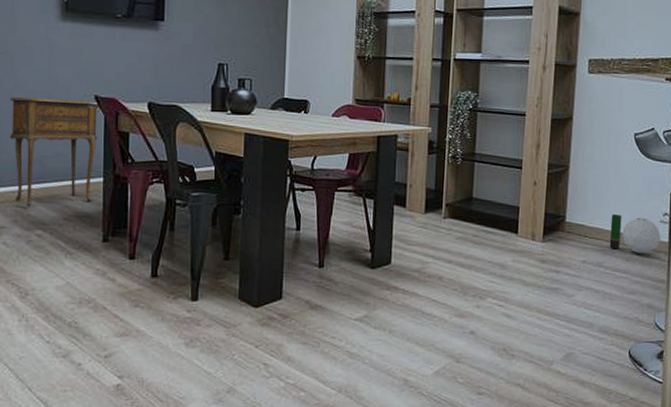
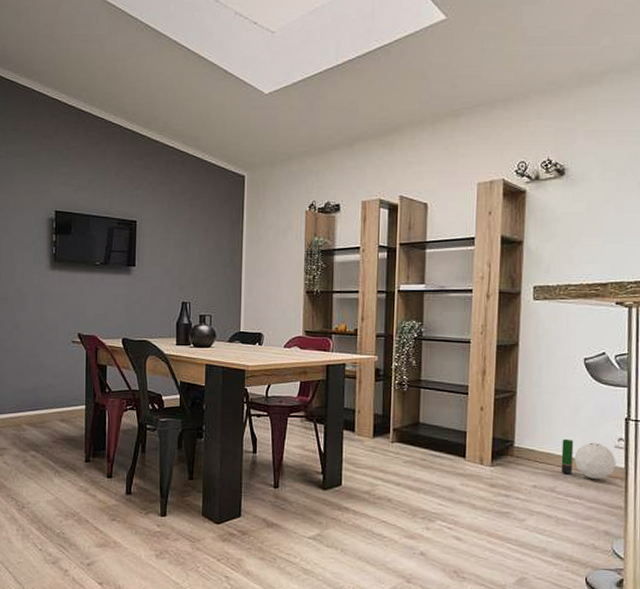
side table: present [9,97,98,207] -> none [9,337,81,431]

